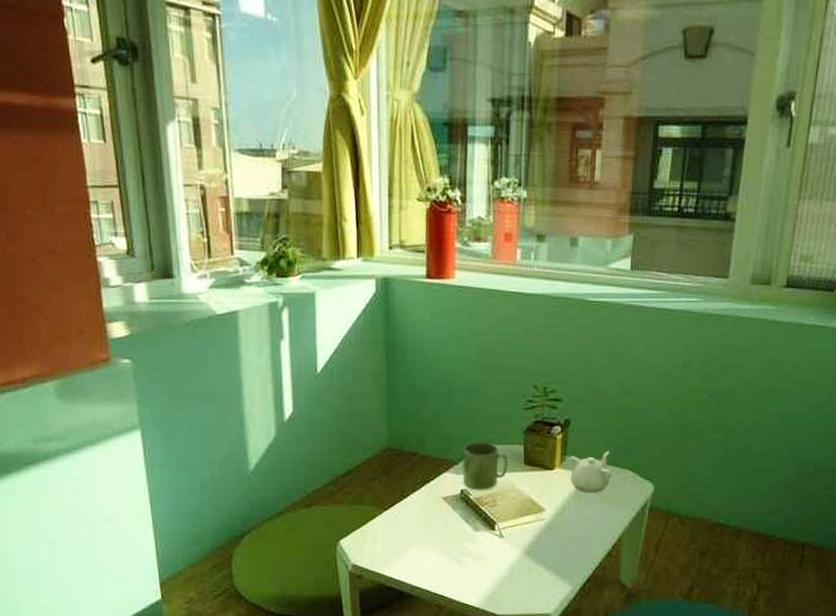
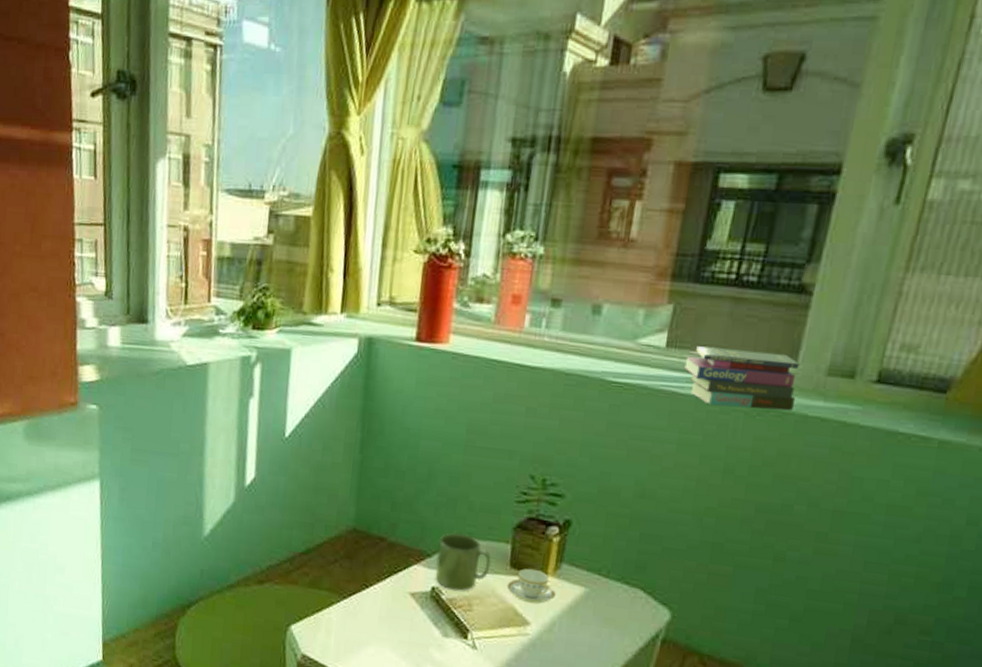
teacup: none [523,463,563,492] -> present [506,568,556,604]
teapot: present [570,451,612,493] -> none [564,563,618,612]
books: none [646,267,731,315] -> present [684,346,800,411]

